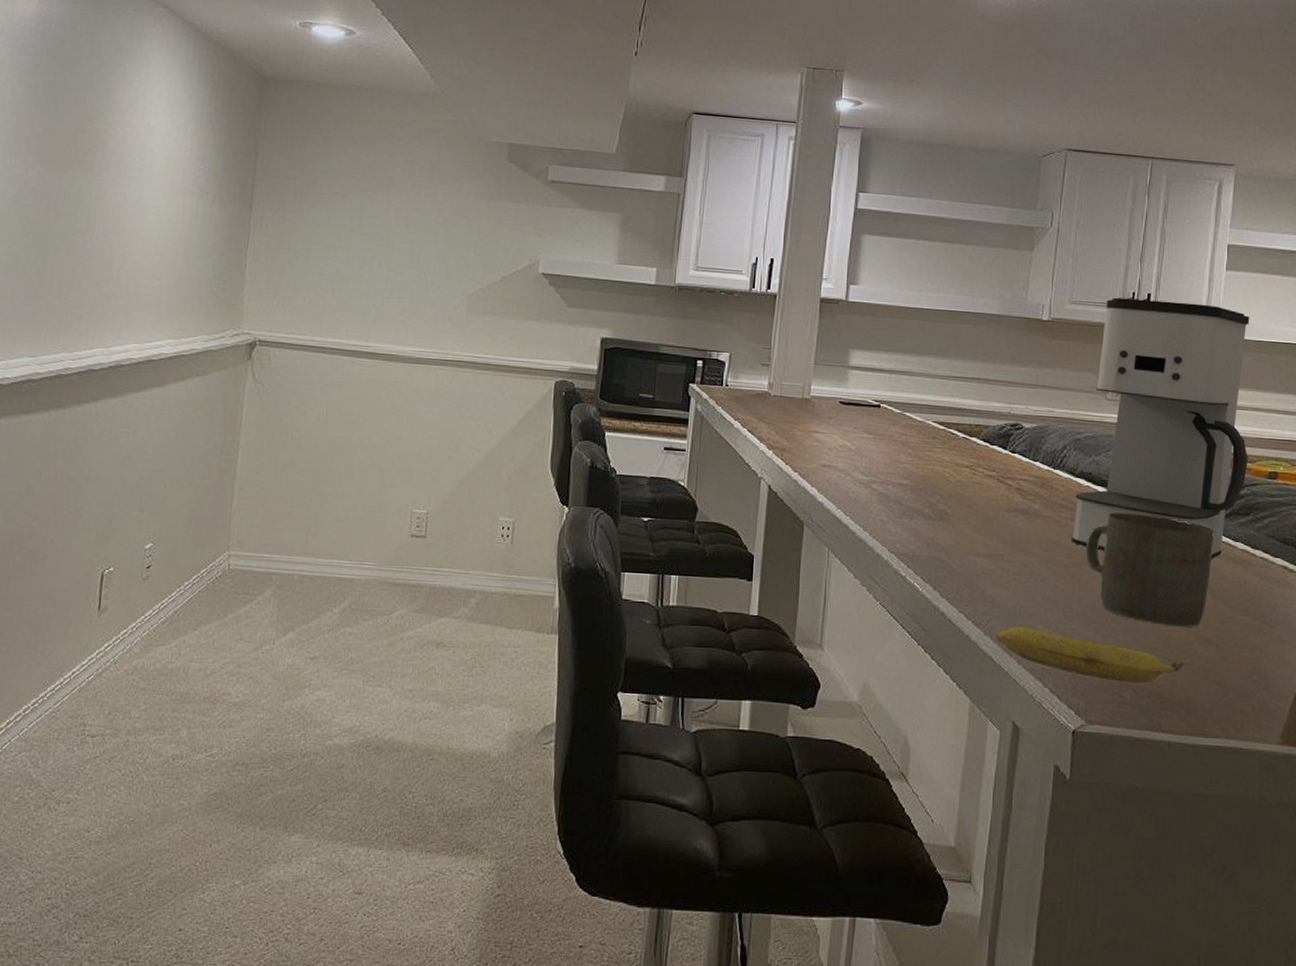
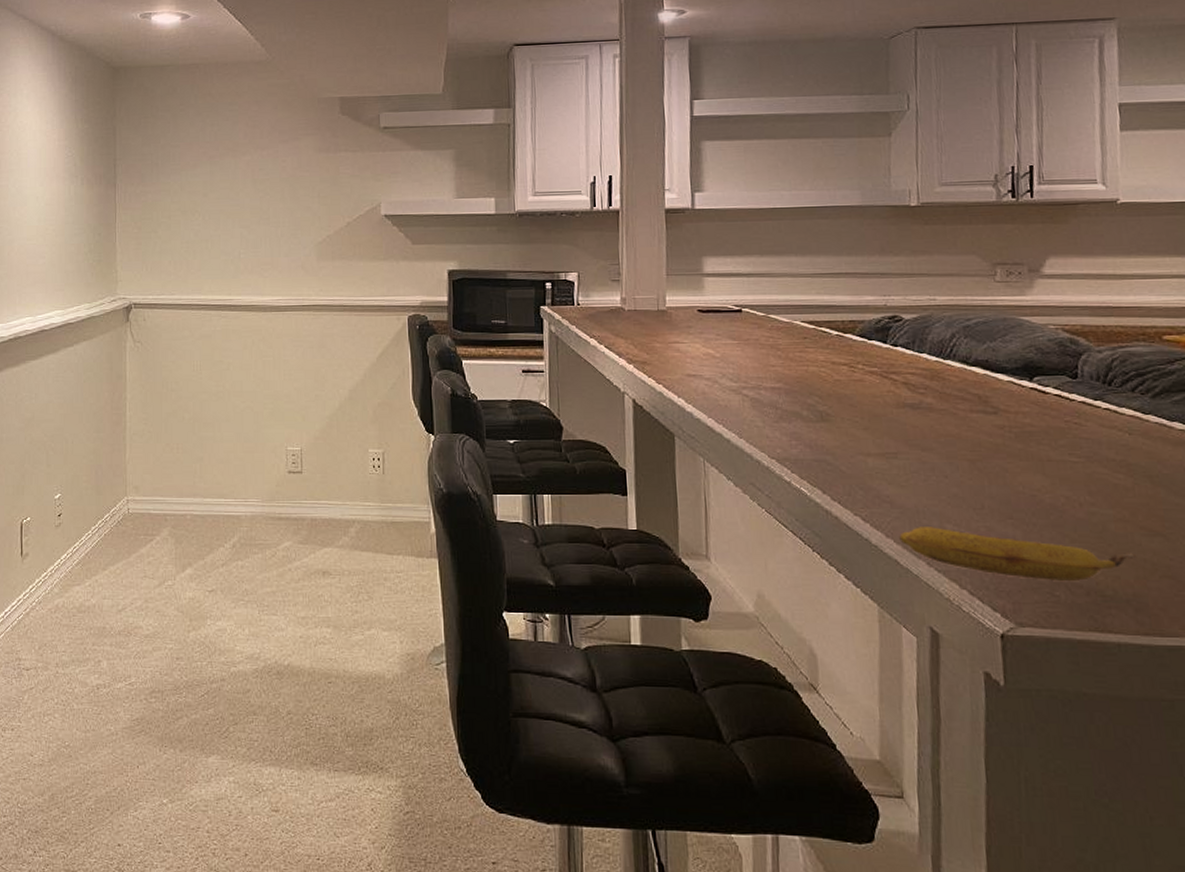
coffee maker: present [1071,297,1250,559] -> none [972,170,1176,442]
mug: present [1085,511,1215,627] -> none [991,398,1145,517]

